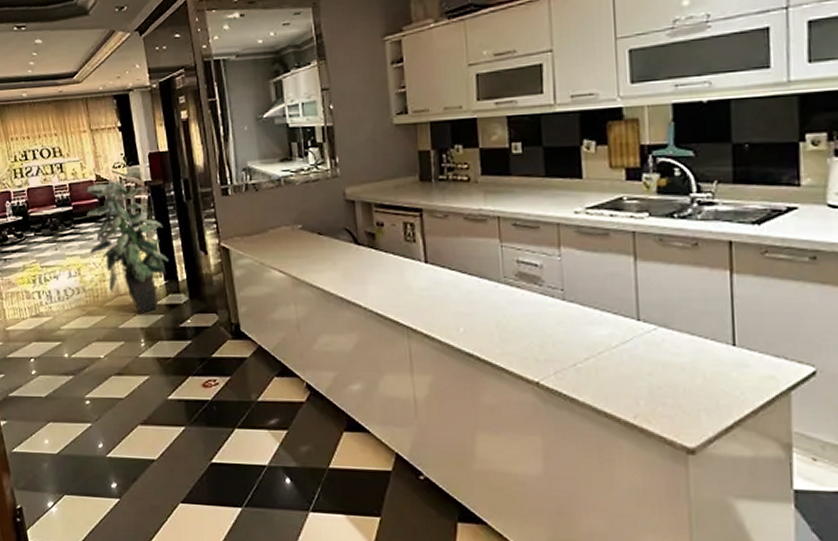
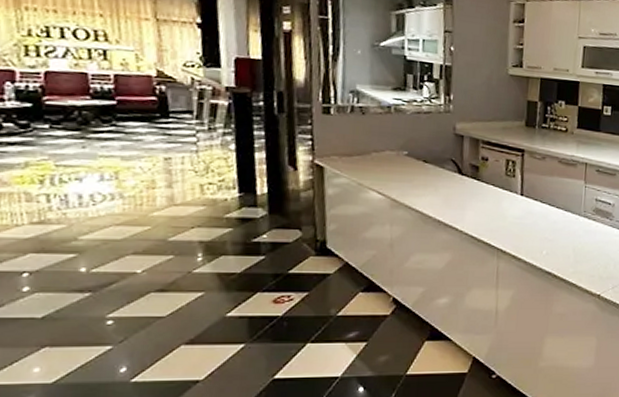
indoor plant: present [84,171,168,313] -> none [136,73,247,226]

